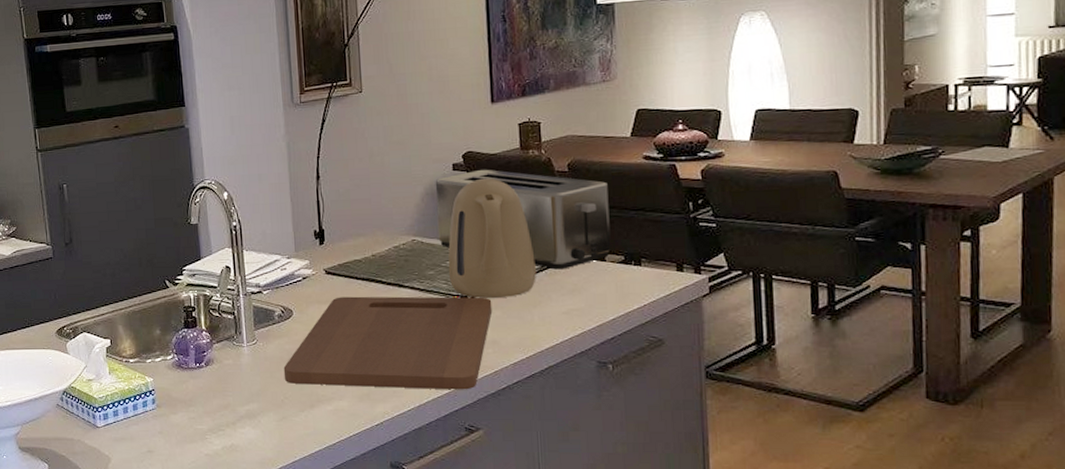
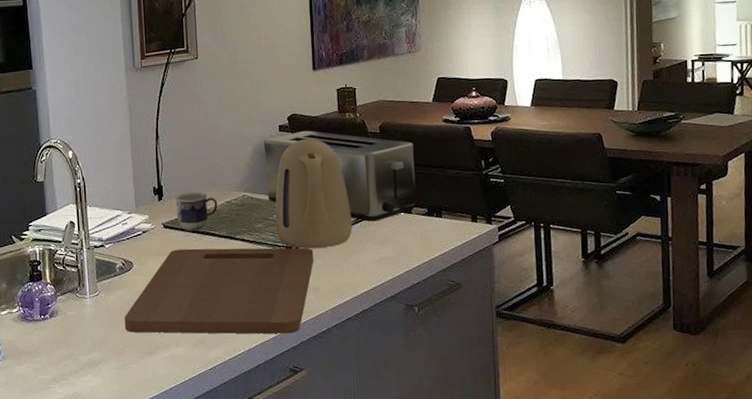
cup: none [337,236,385,279] -> present [175,192,218,232]

